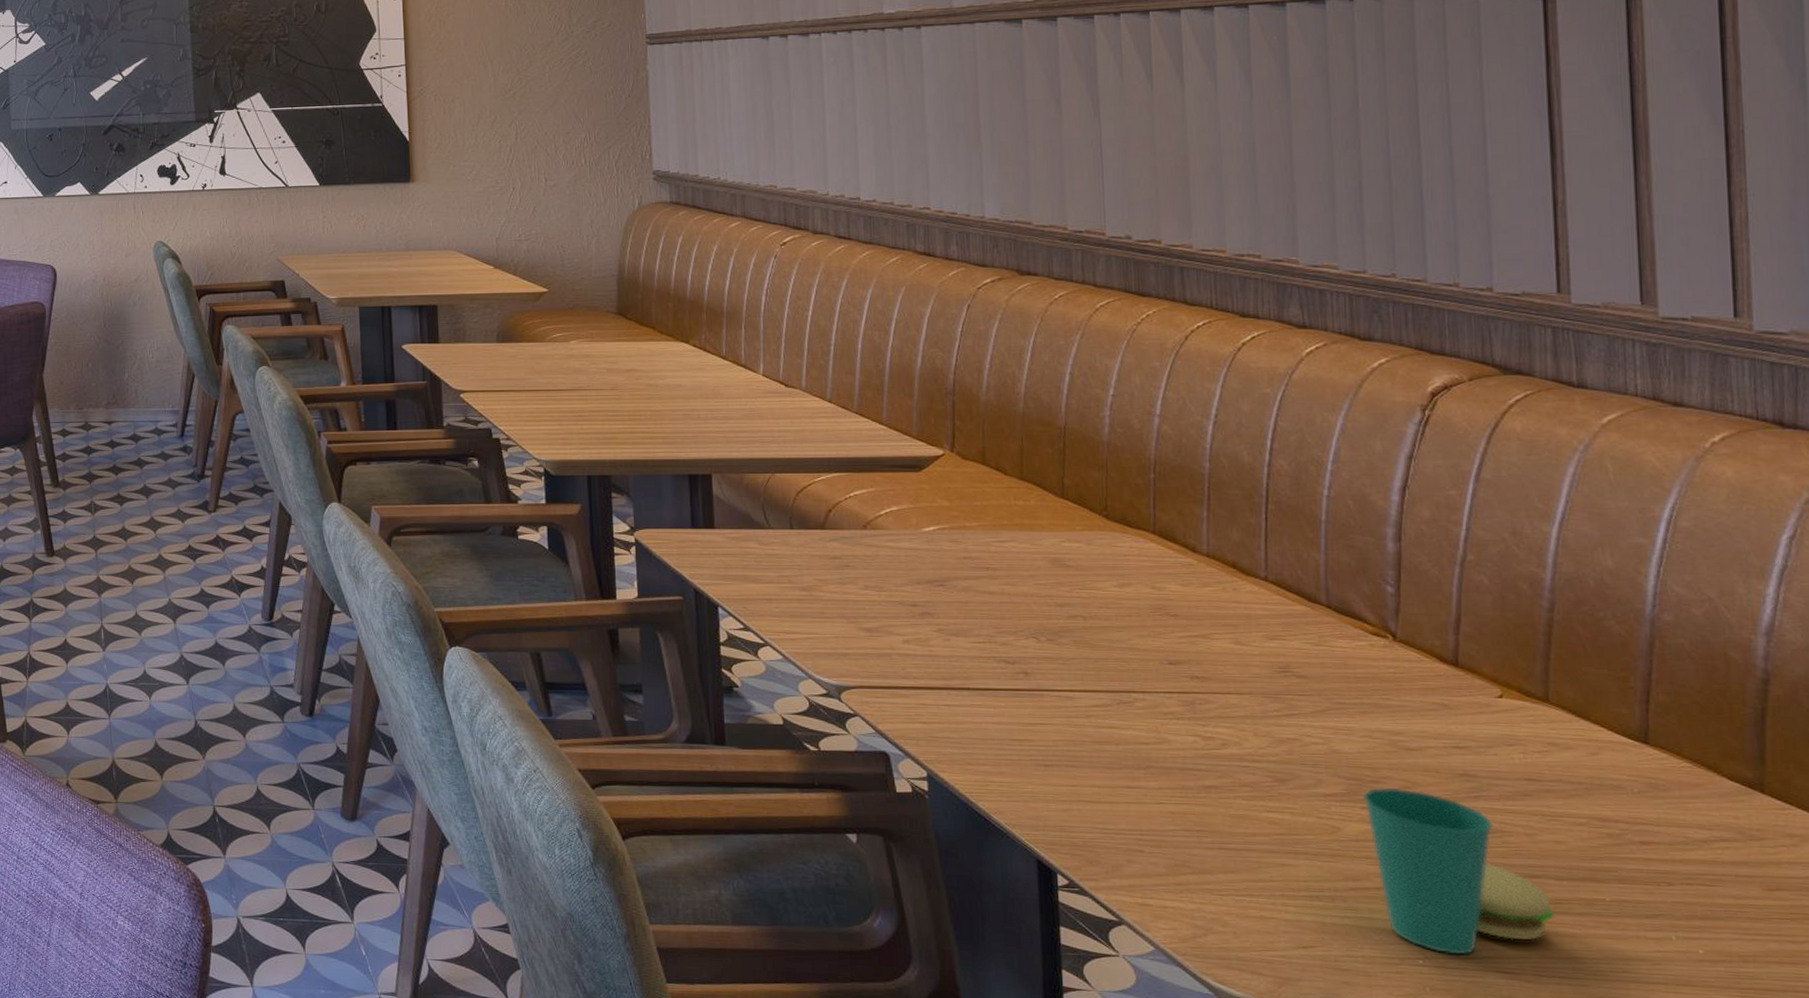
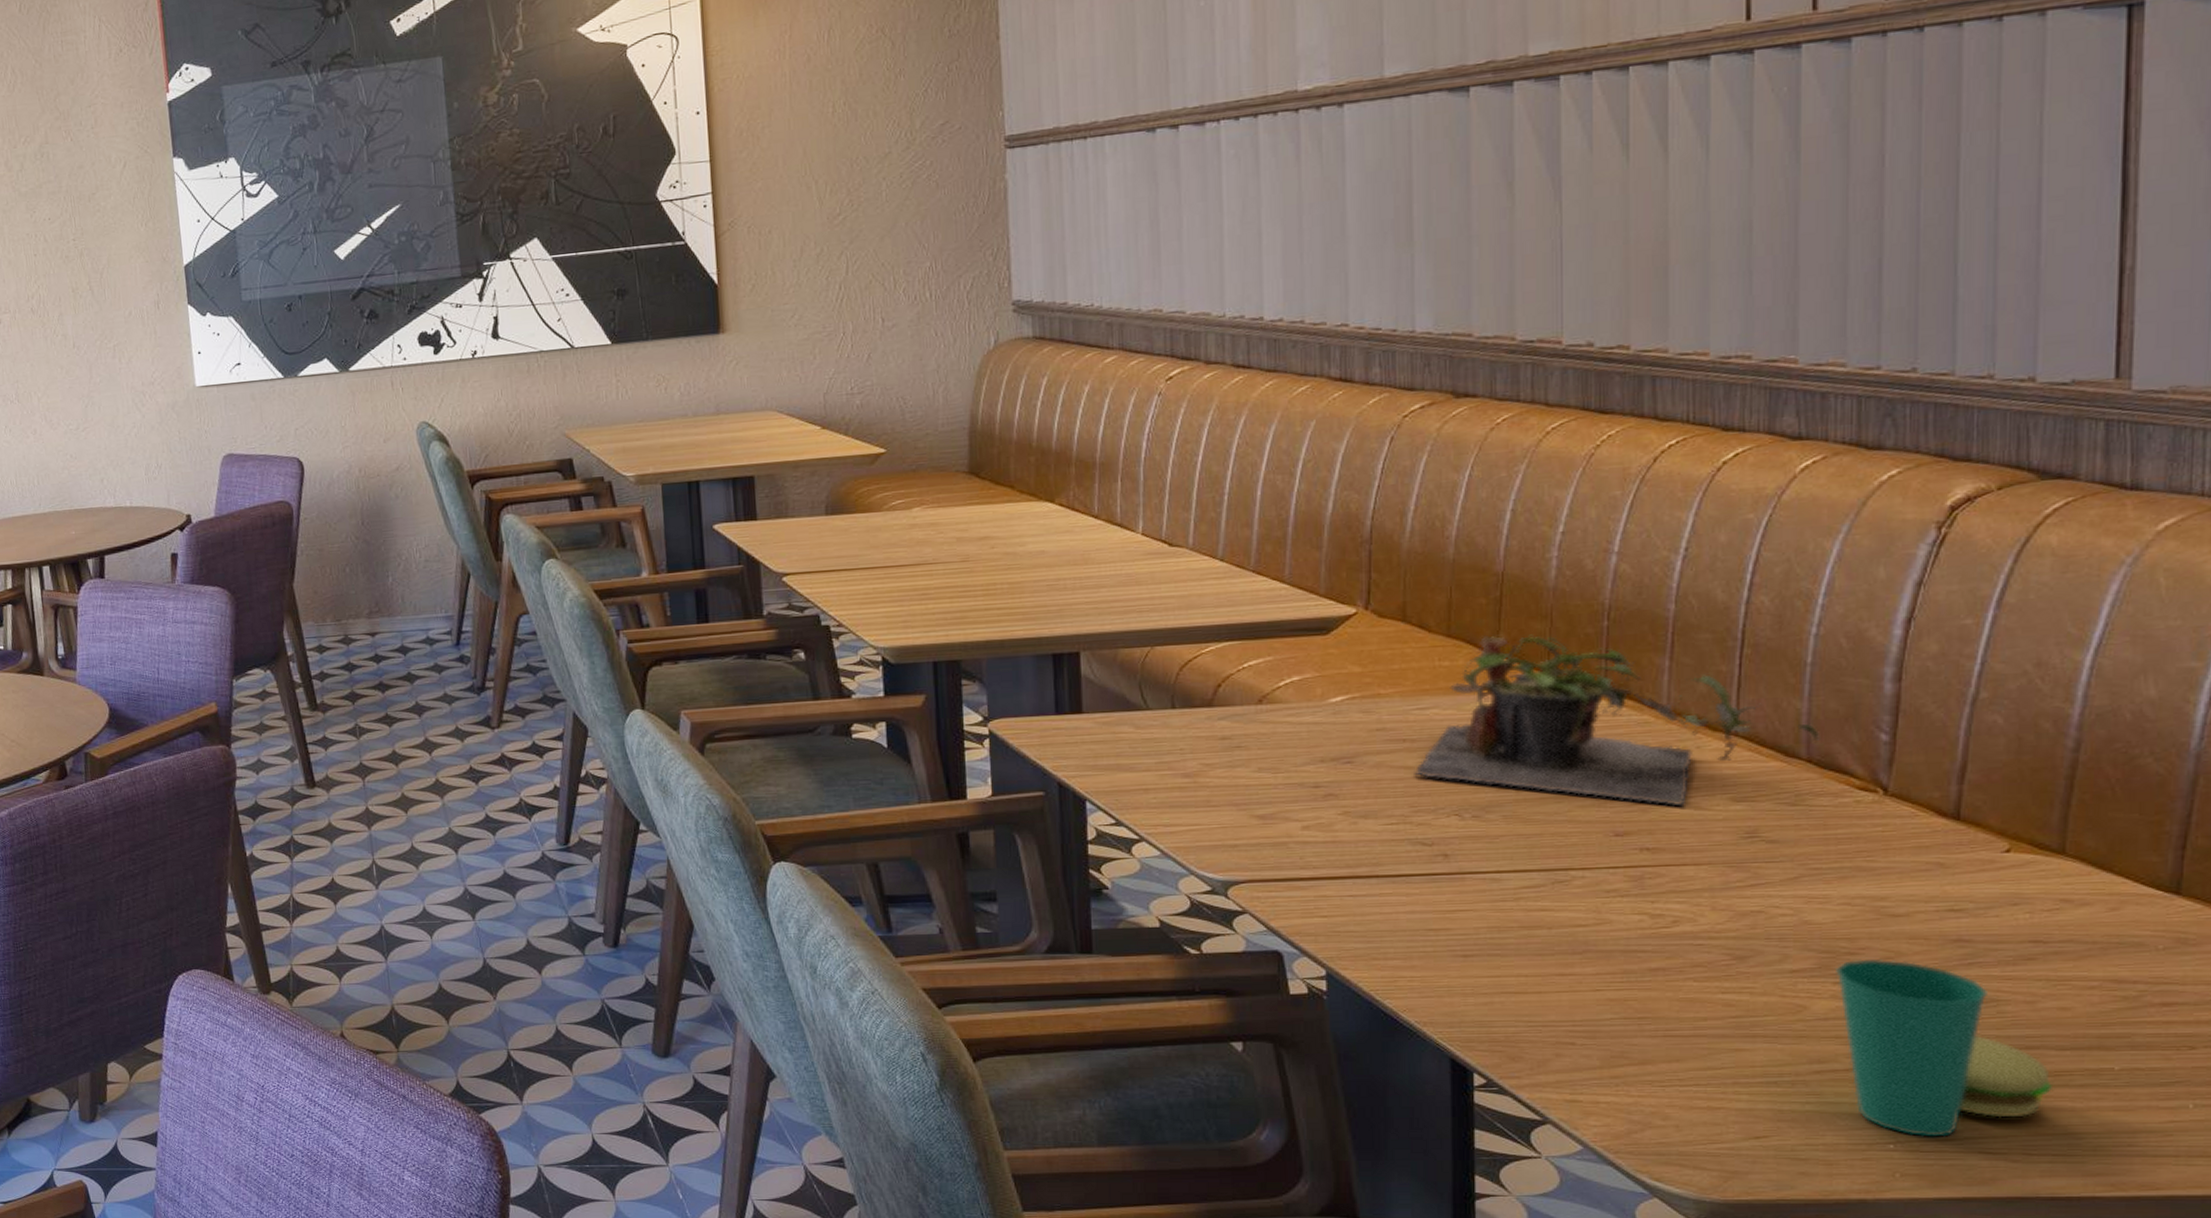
plant: none [996,480,1337,641] -> present [1414,634,1821,807]

